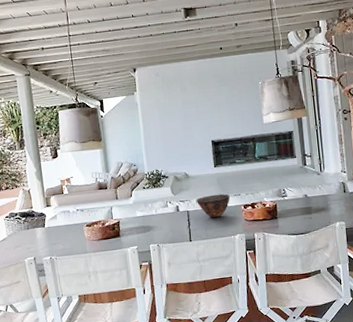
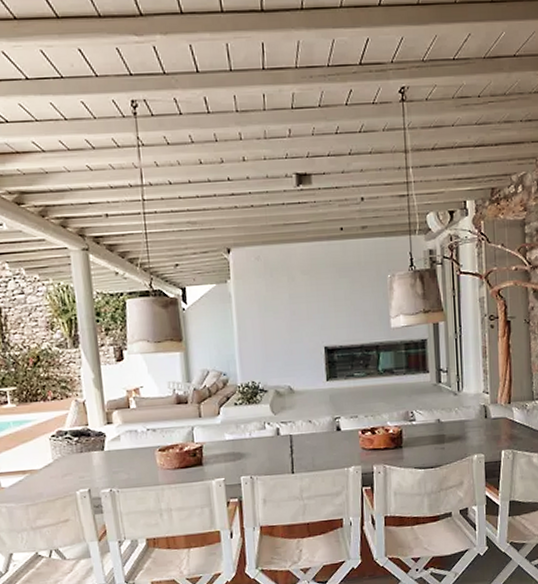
bowl: present [195,193,230,218] -> none [301,414,345,444]

